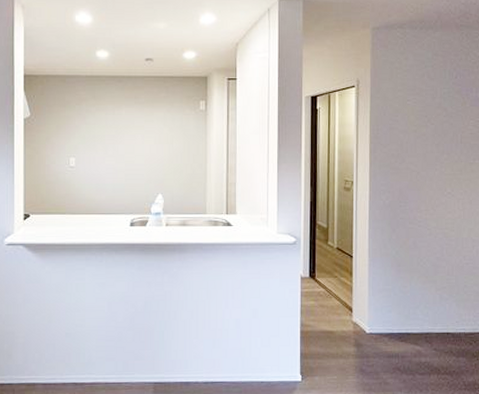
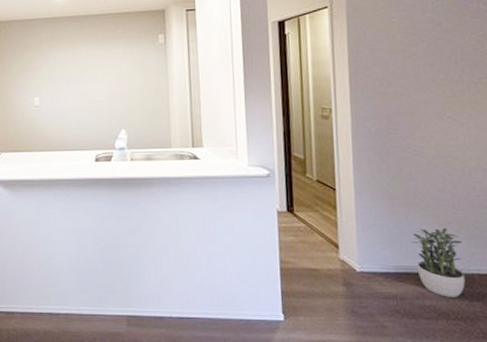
potted plant: none [412,292,454,354] -> present [411,228,466,297]

